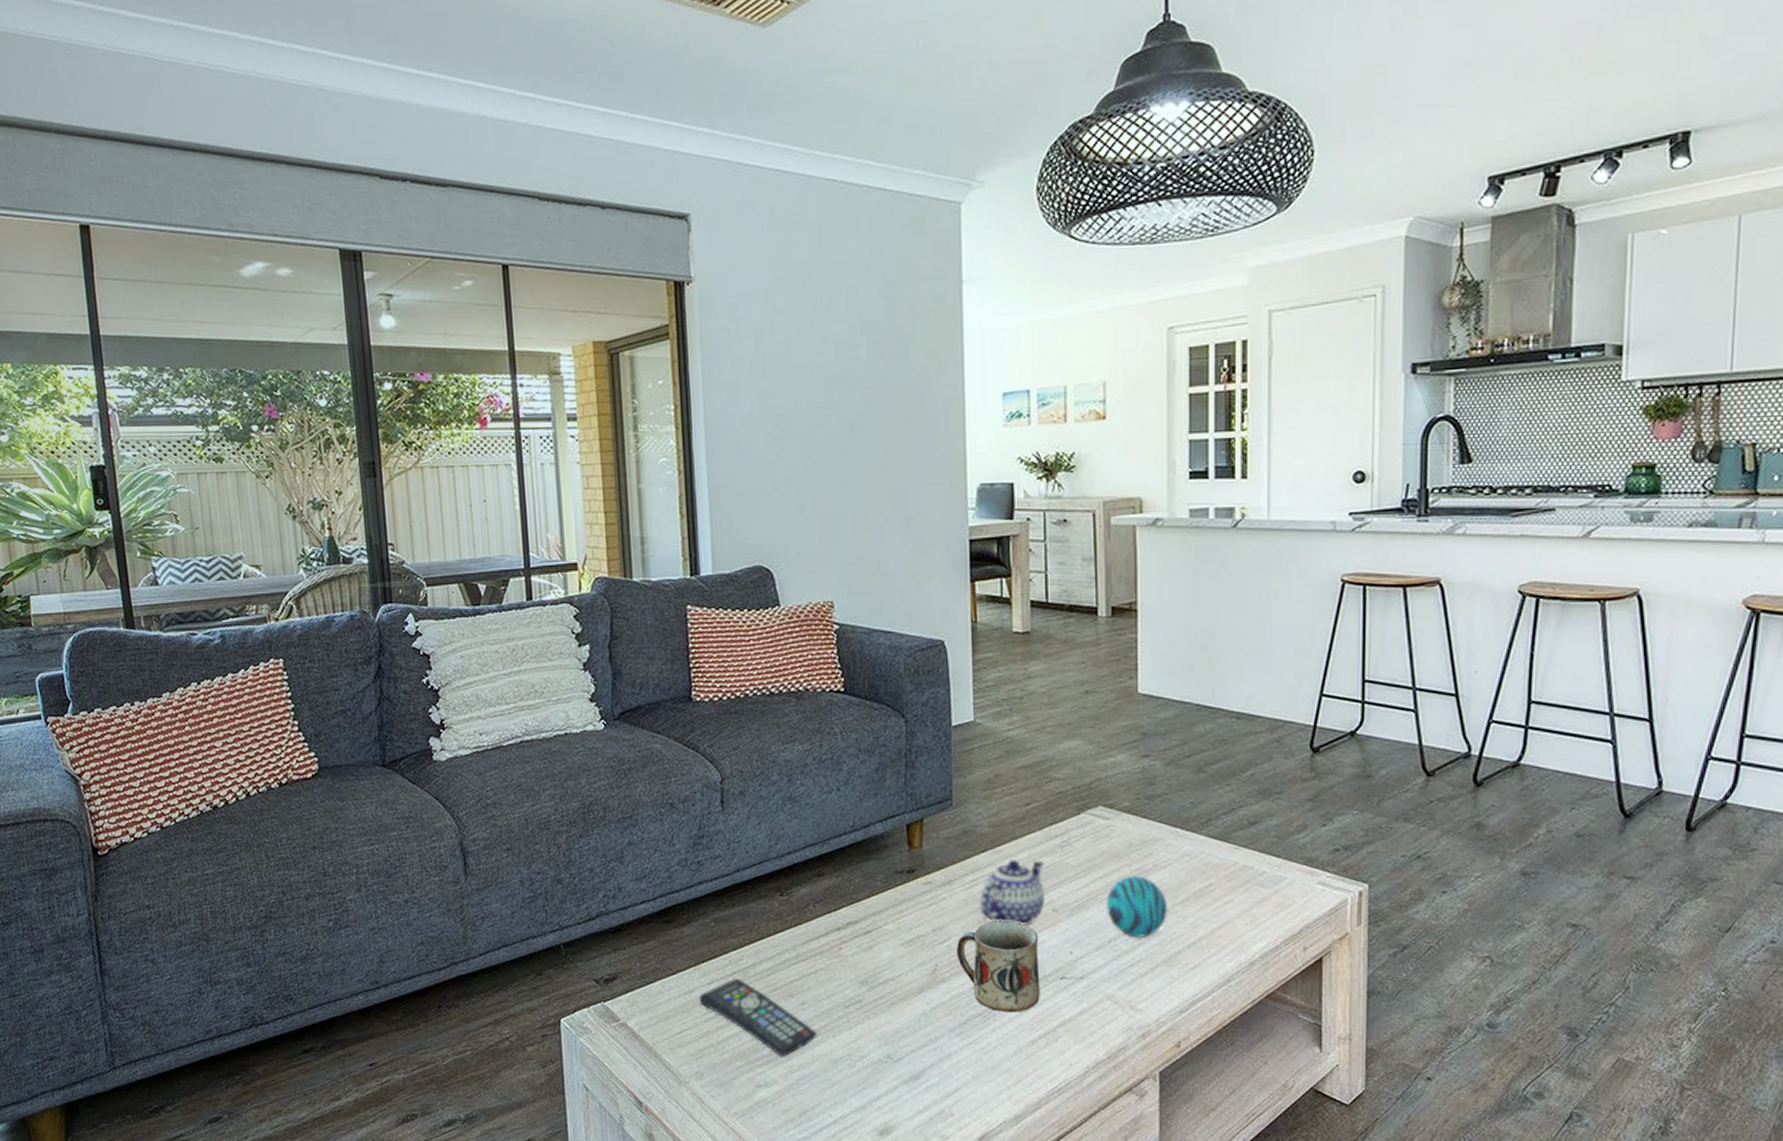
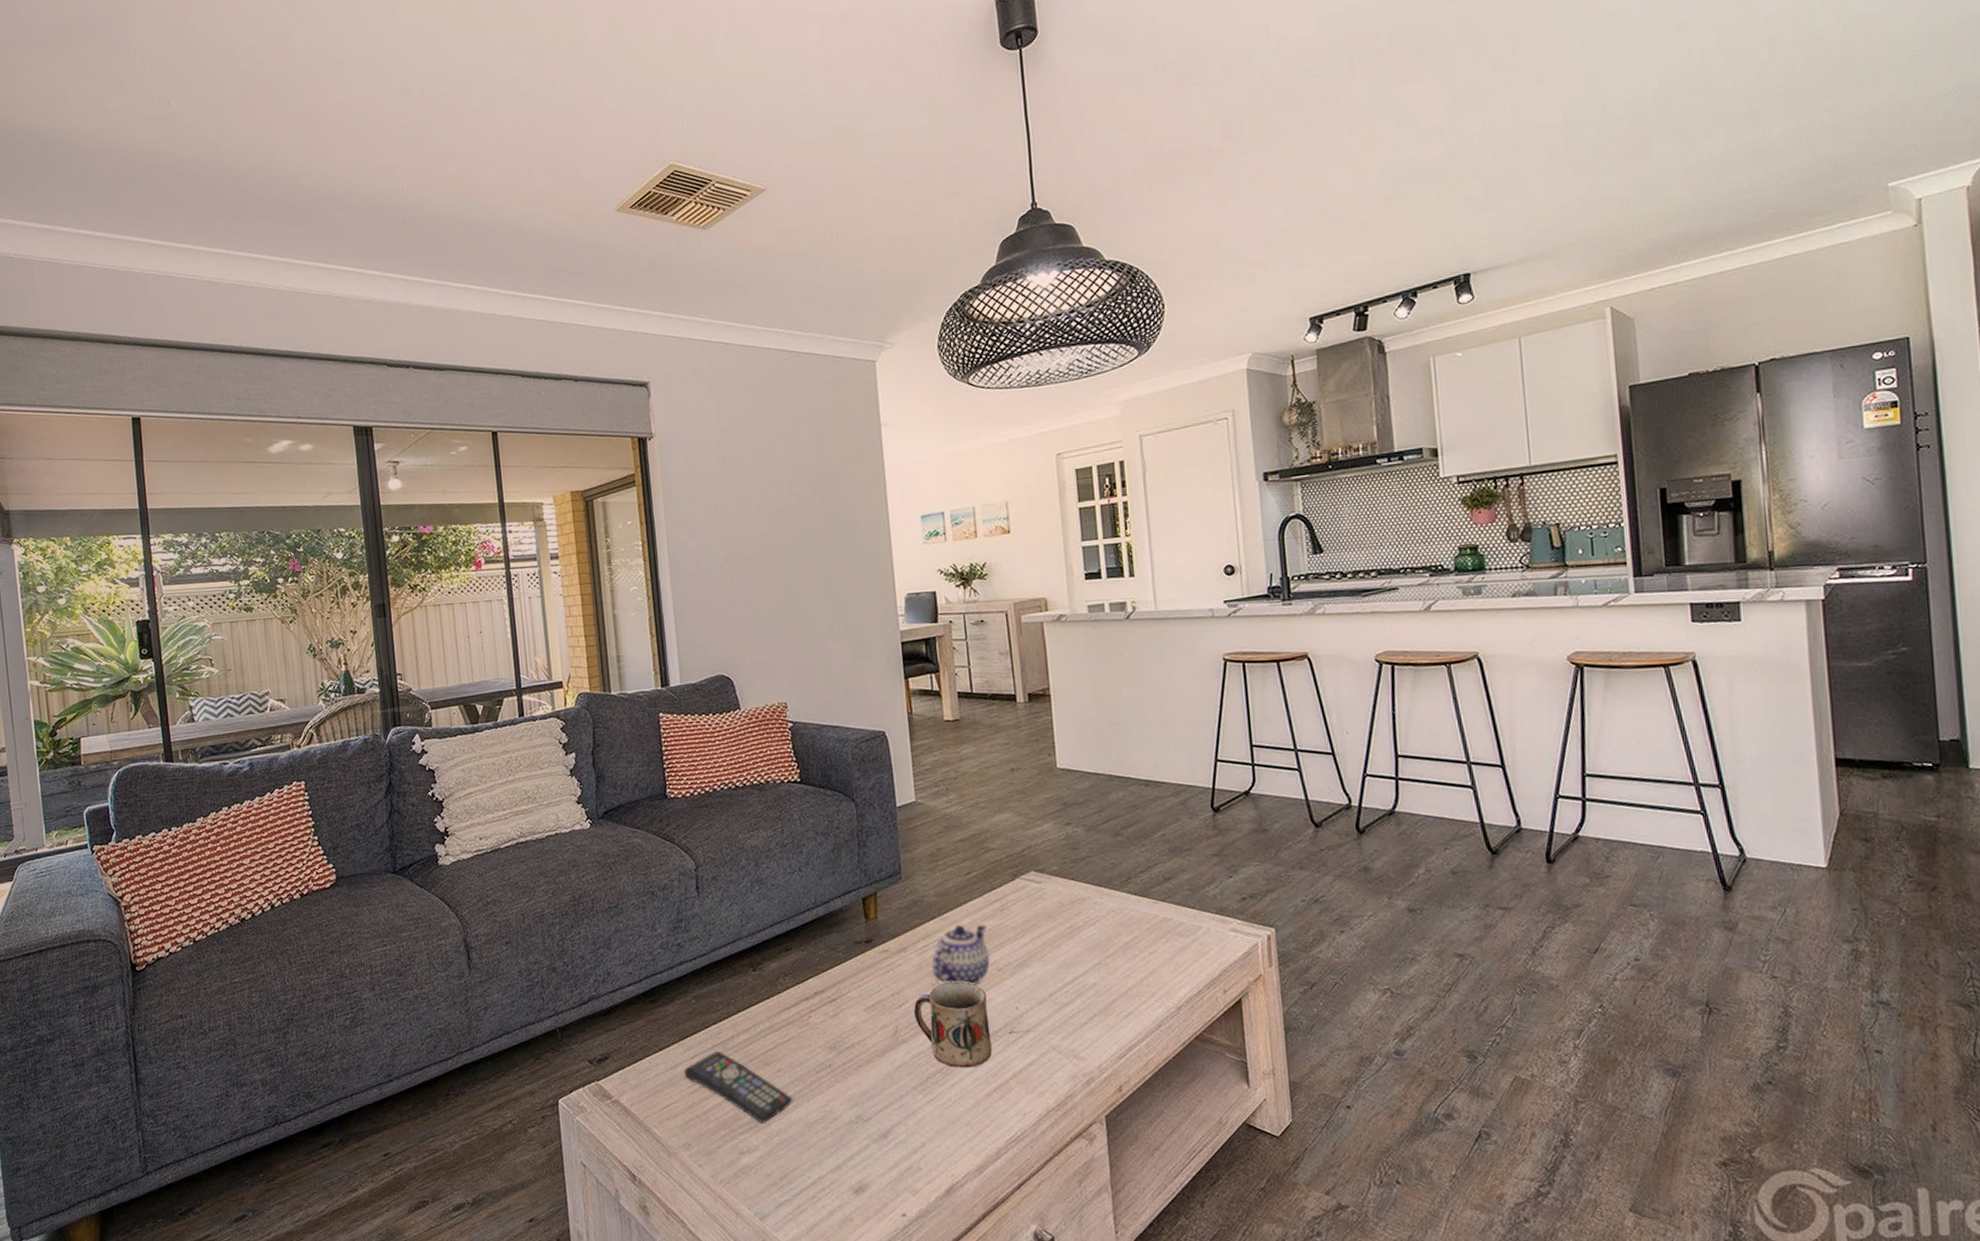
decorative ball: present [1107,876,1167,938] -> none [1044,933,1100,991]

